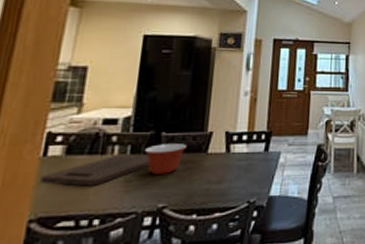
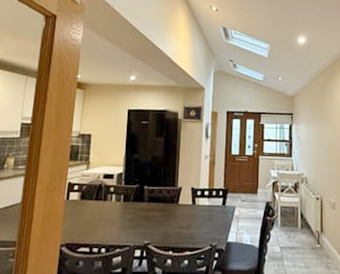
cutting board: present [40,154,150,186] -> none [66,201,138,224]
mixing bowl: present [144,144,188,176] -> none [132,195,164,219]

